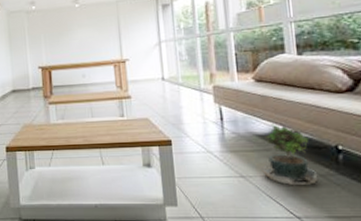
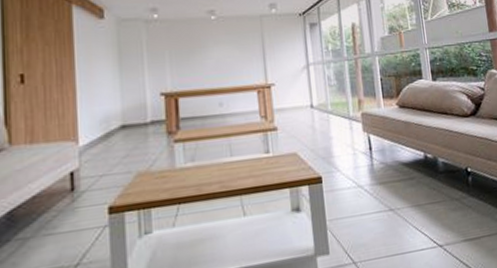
potted plant: present [262,124,318,185] -> none [408,151,454,213]

